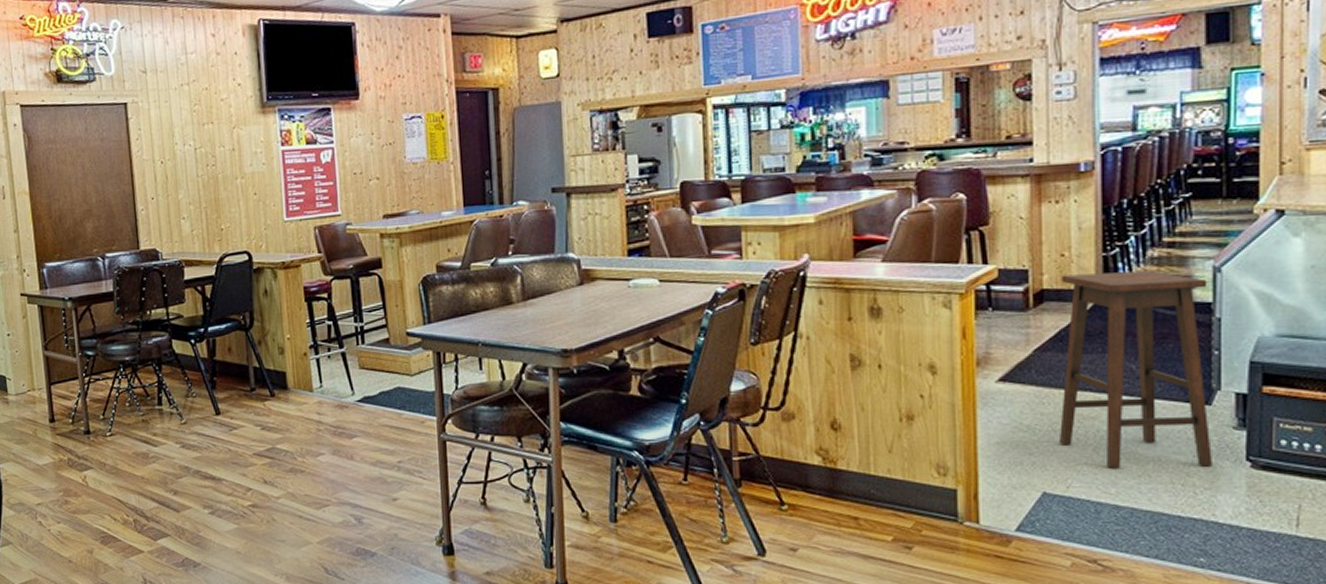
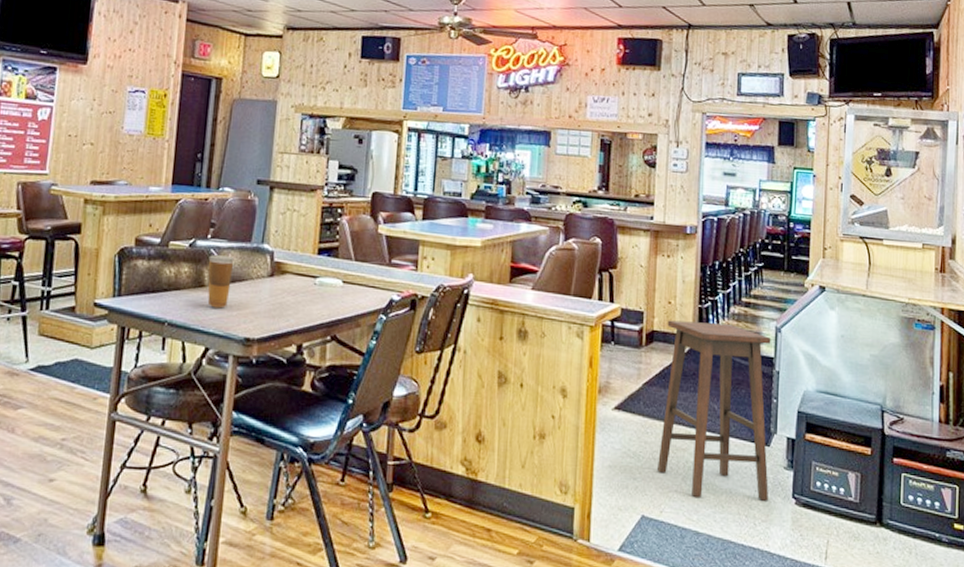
beverage cup: none [512,270,540,324] -> present [207,255,235,309]

